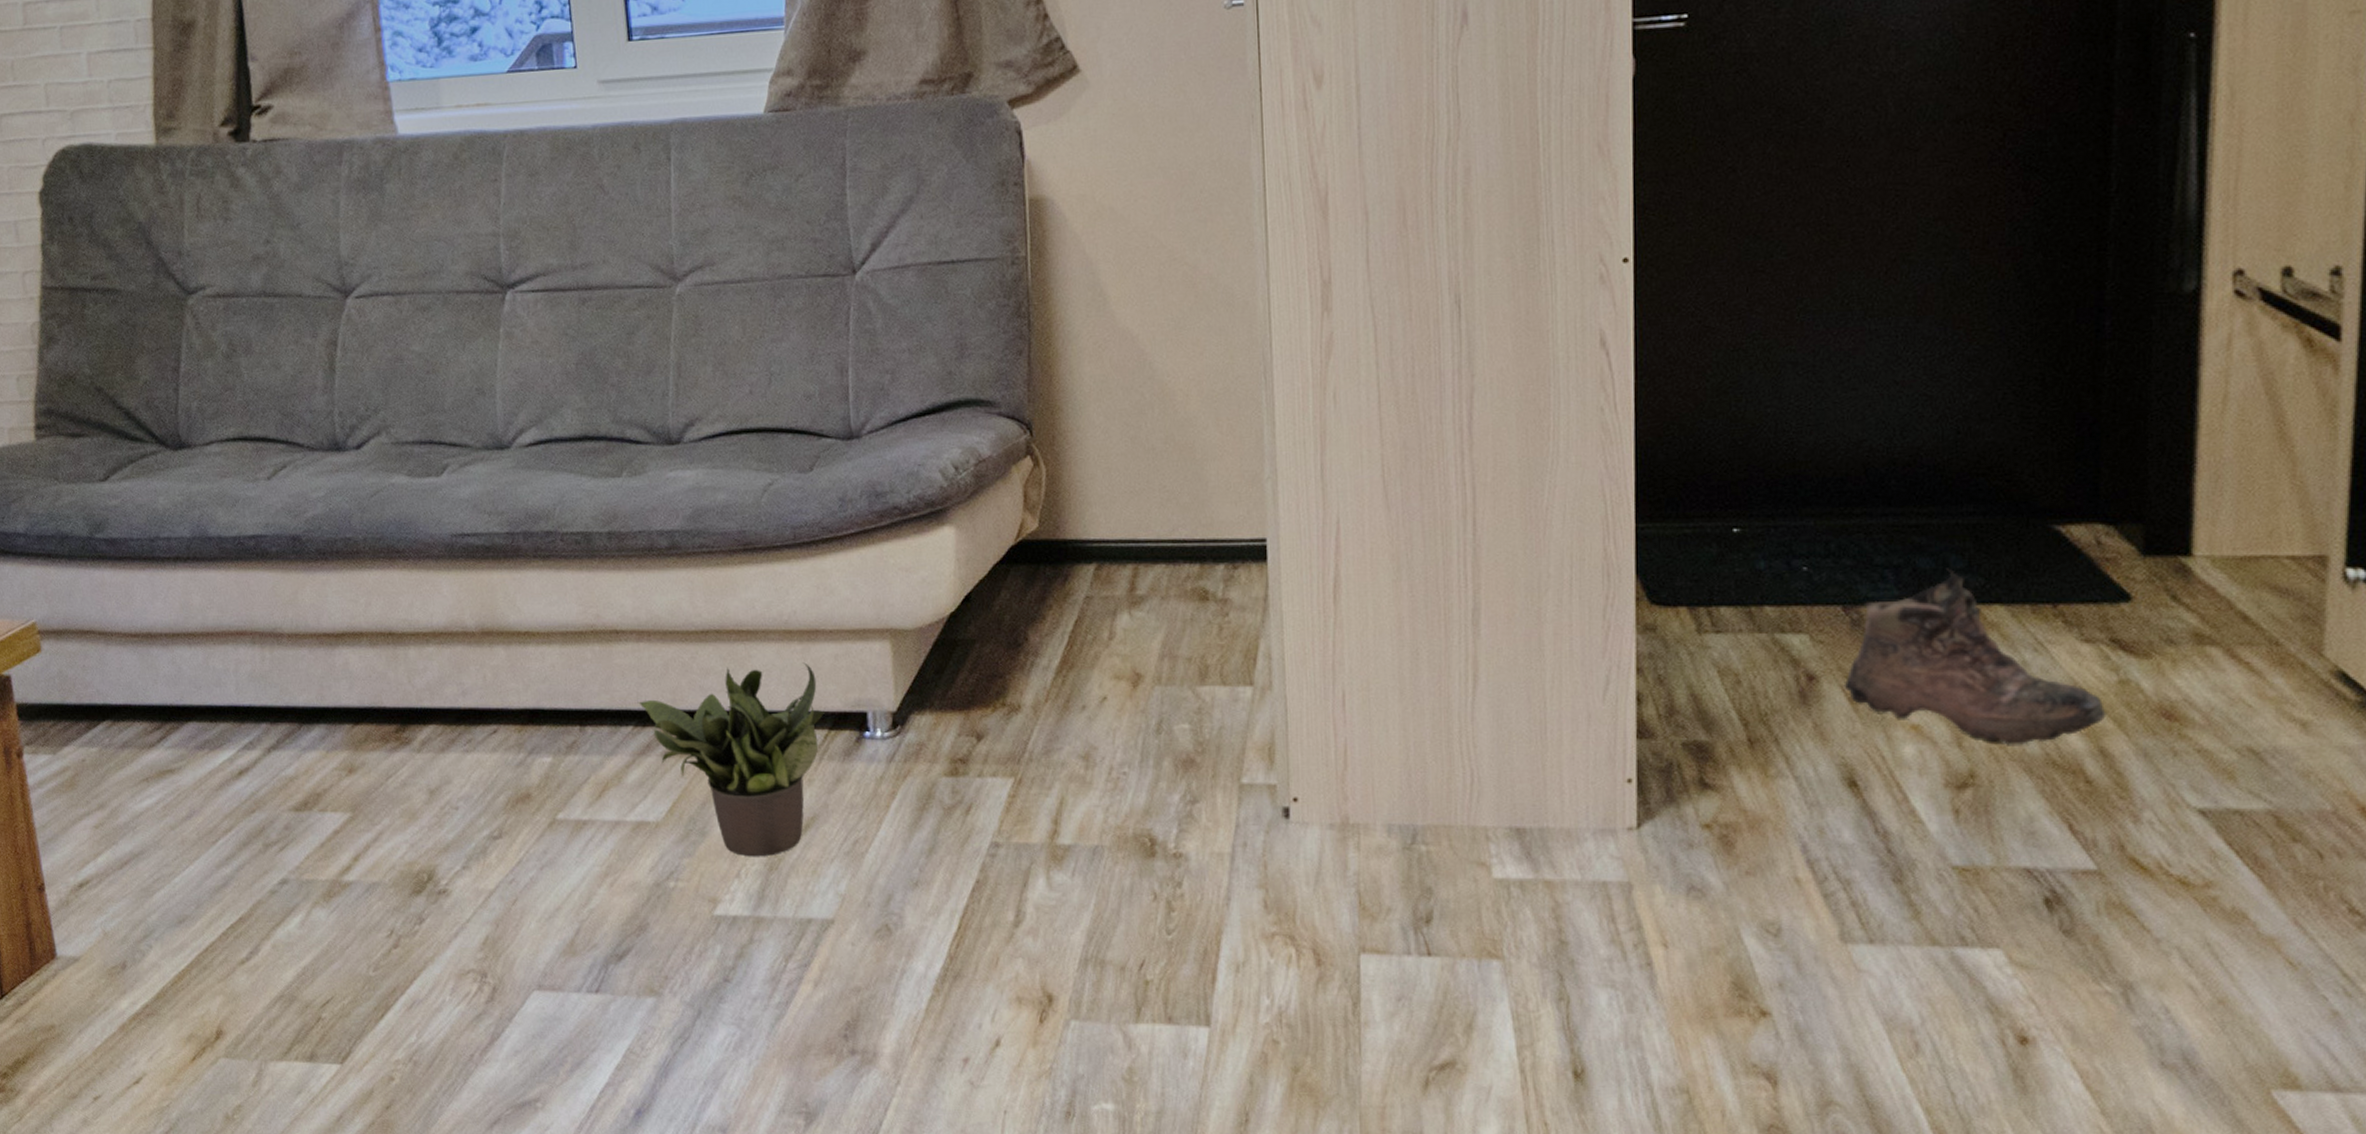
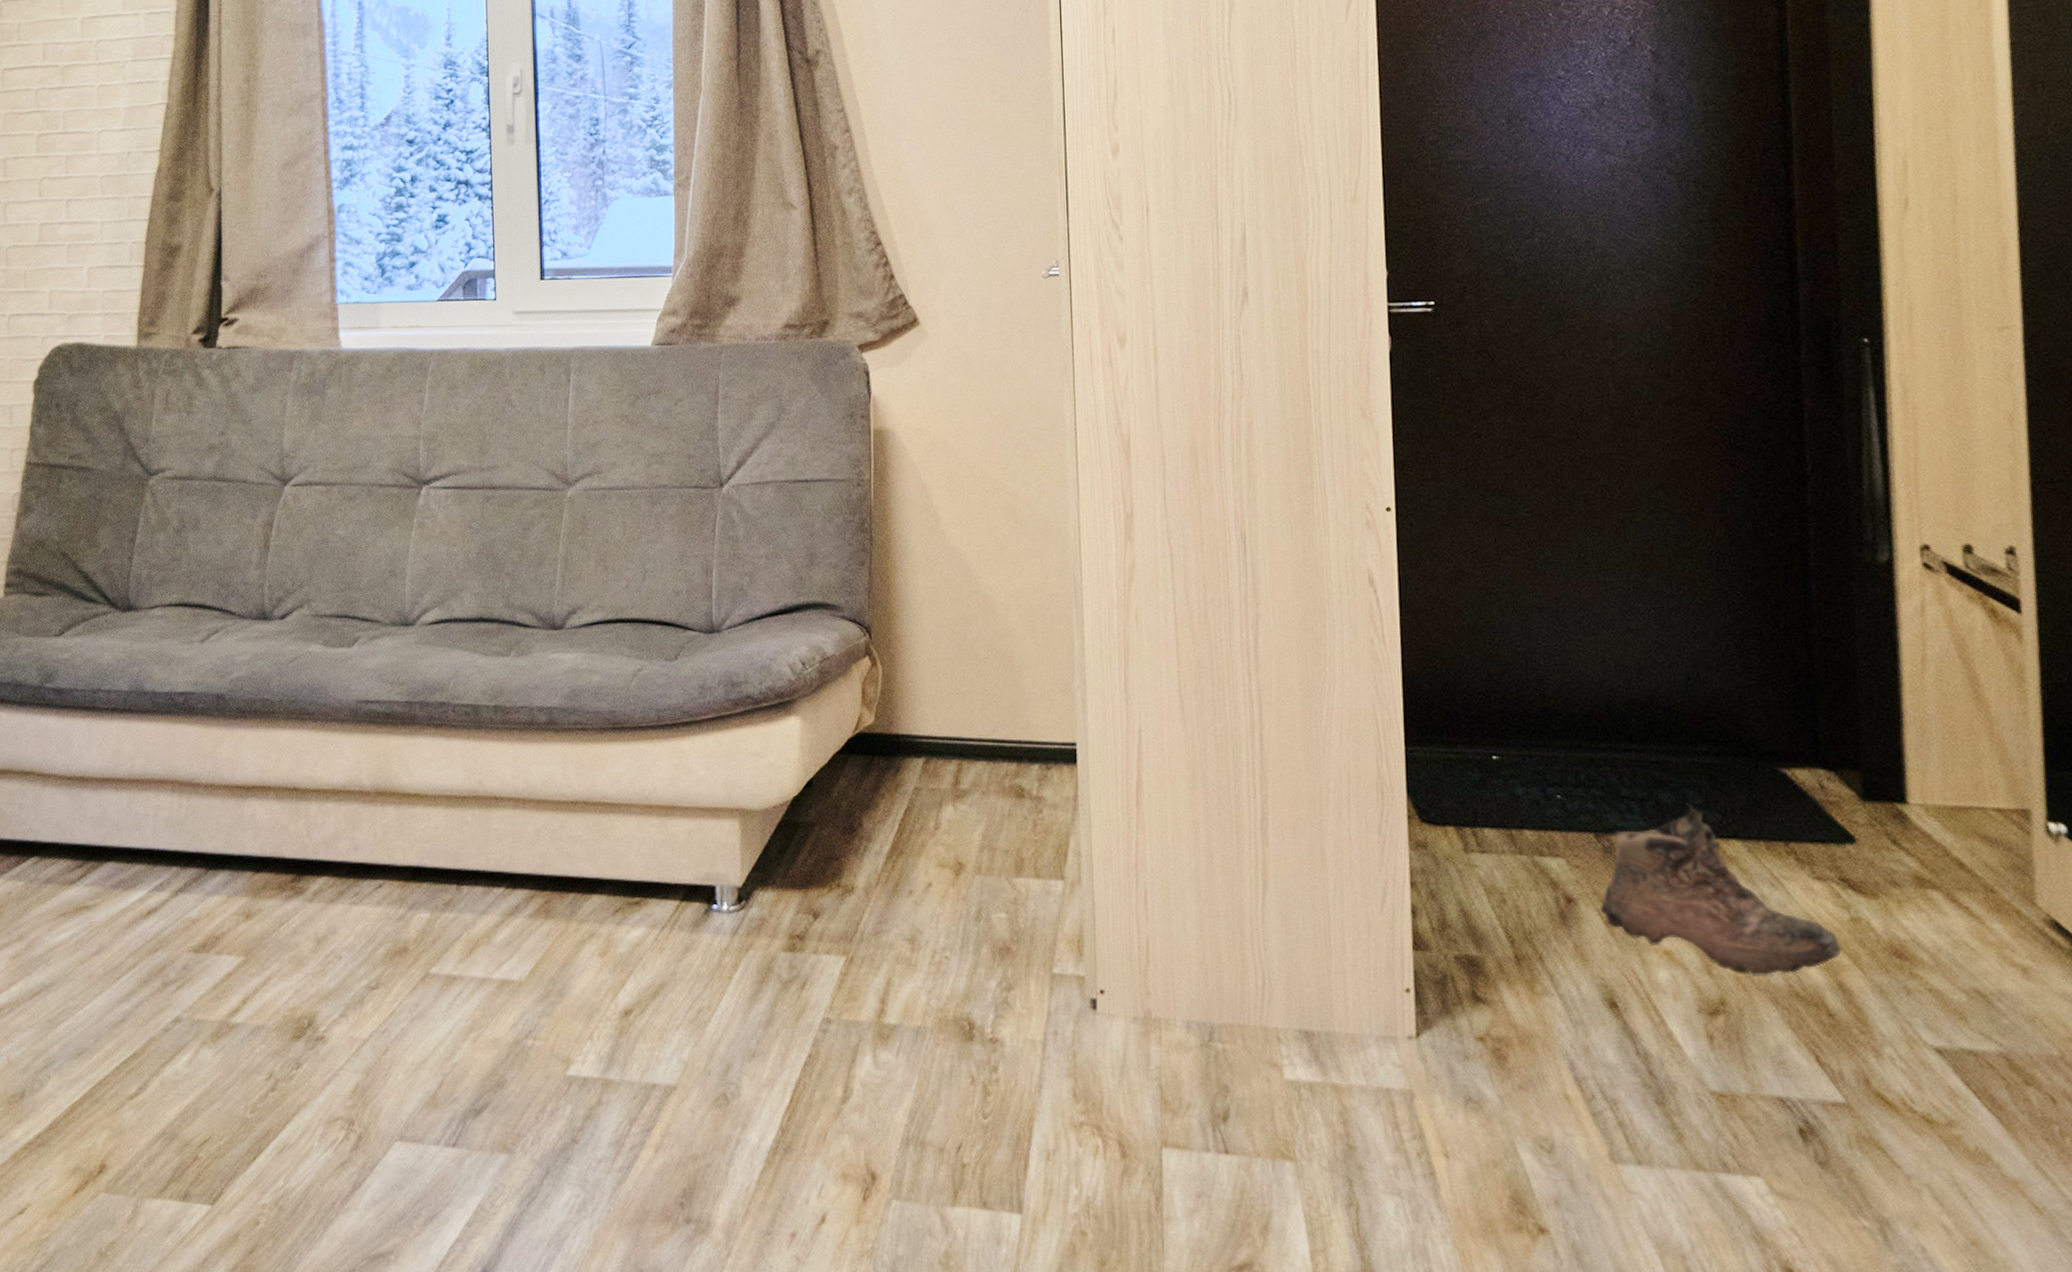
potted plant: present [637,662,825,857] -> none [510,836,677,1020]

